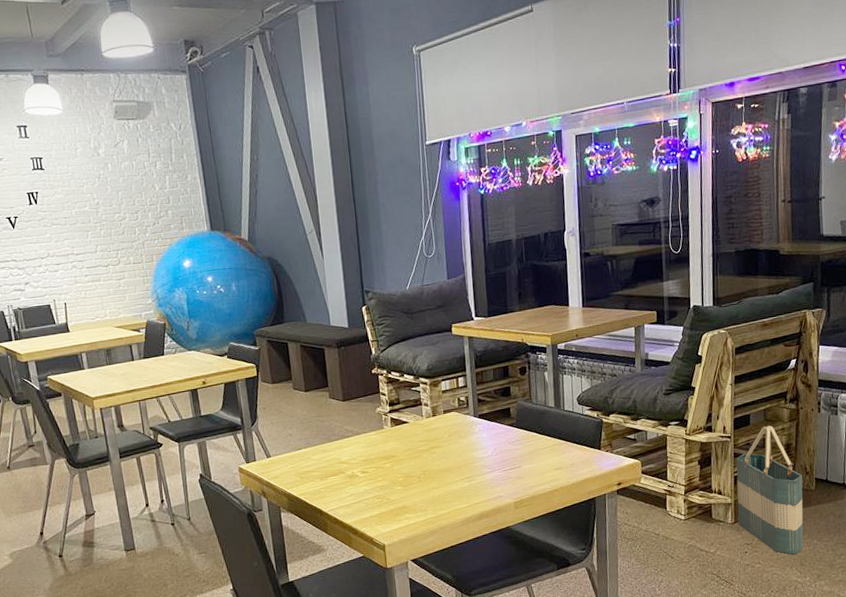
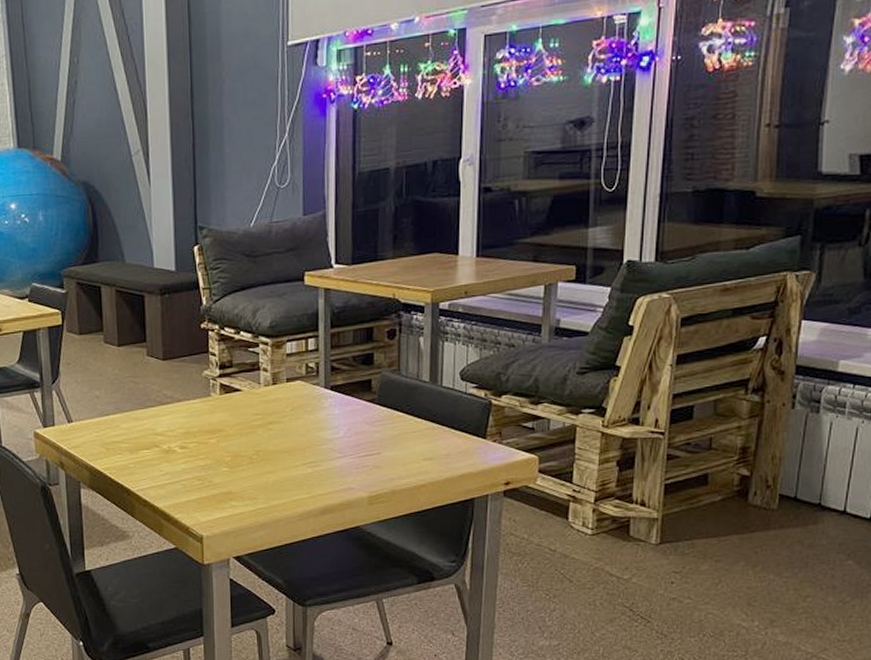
tote bag: present [736,425,804,555] -> none [665,421,761,591]

